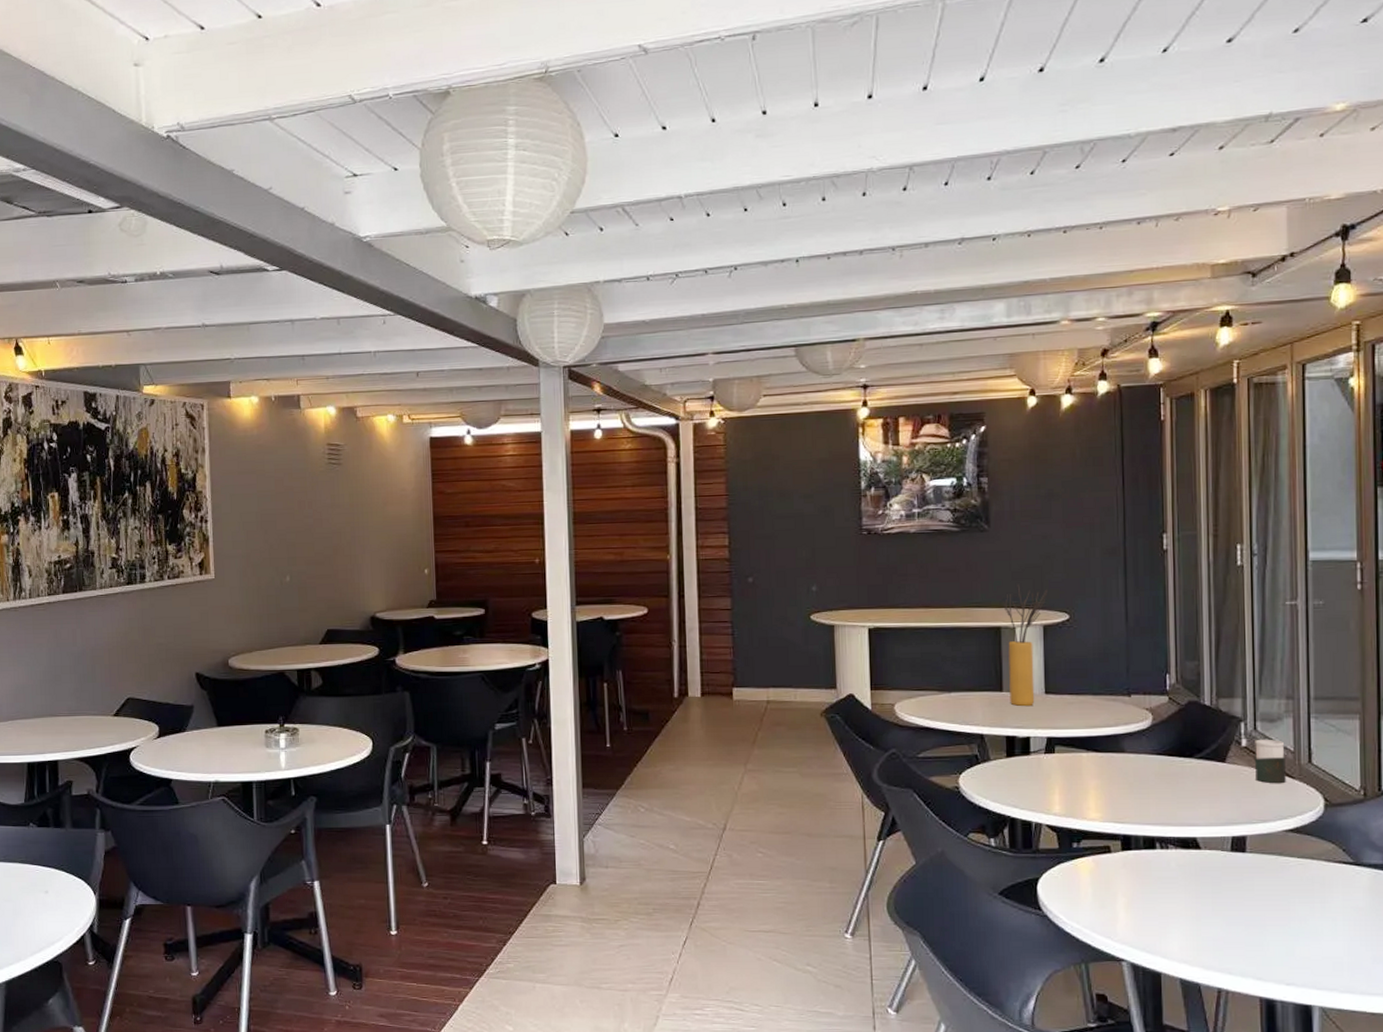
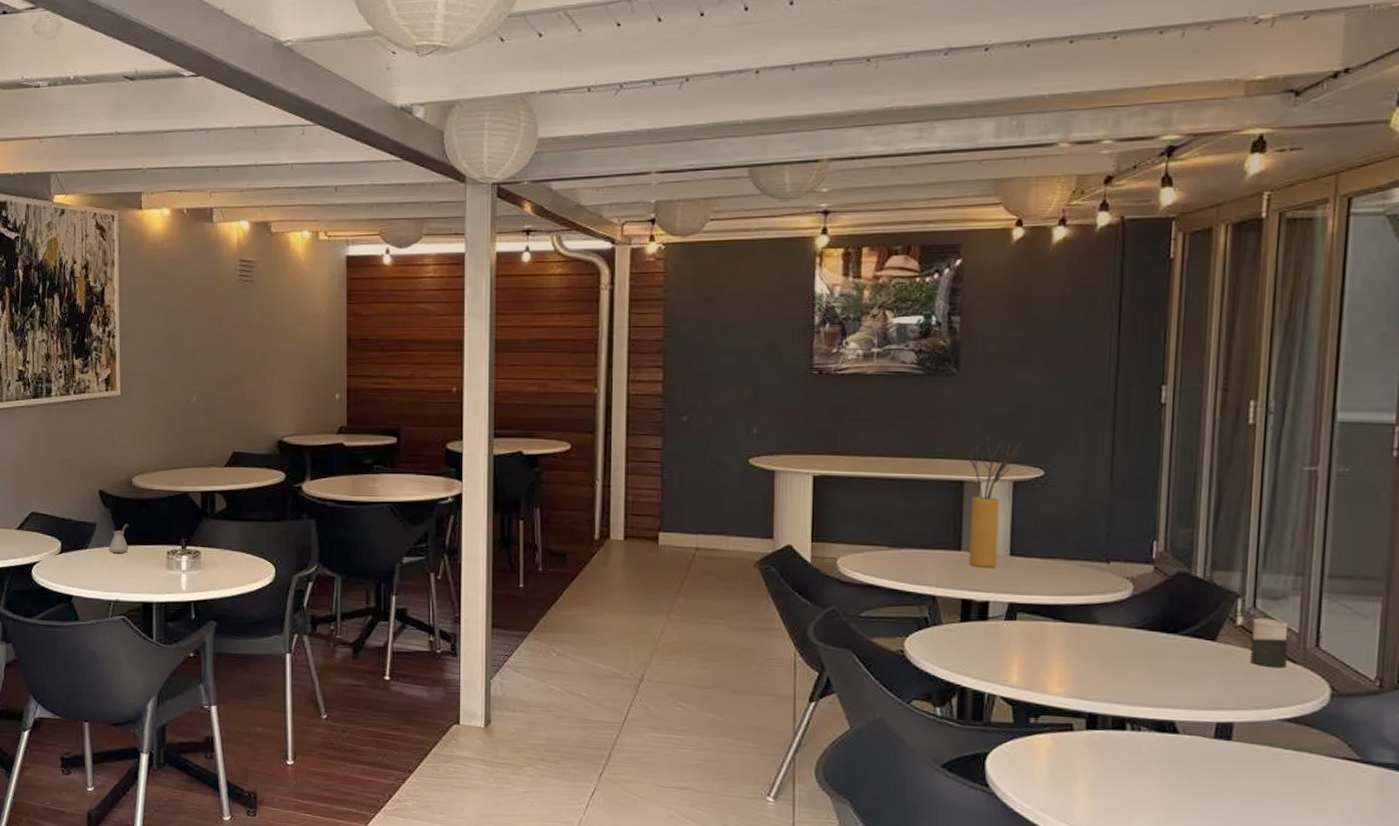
coffee pot: none [207,705,227,736] -> present [109,524,129,555]

